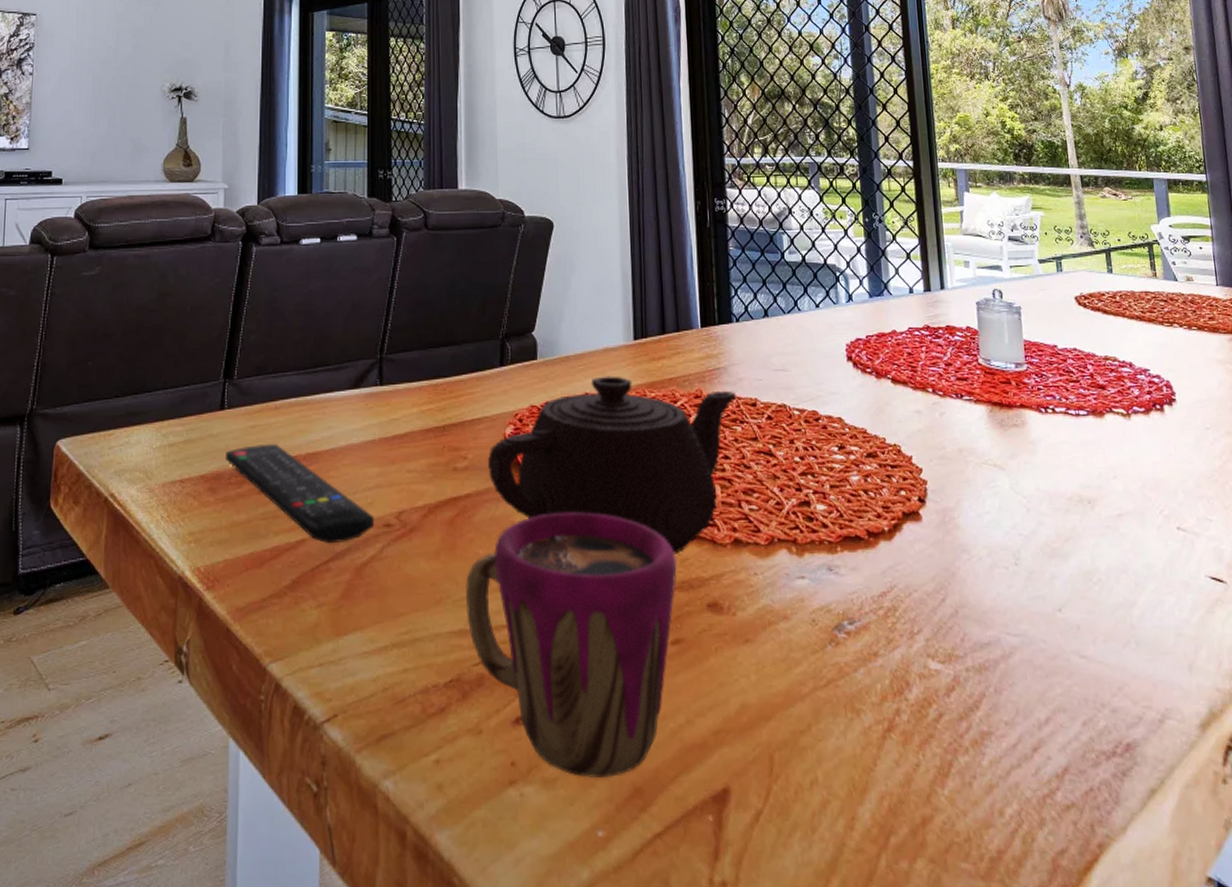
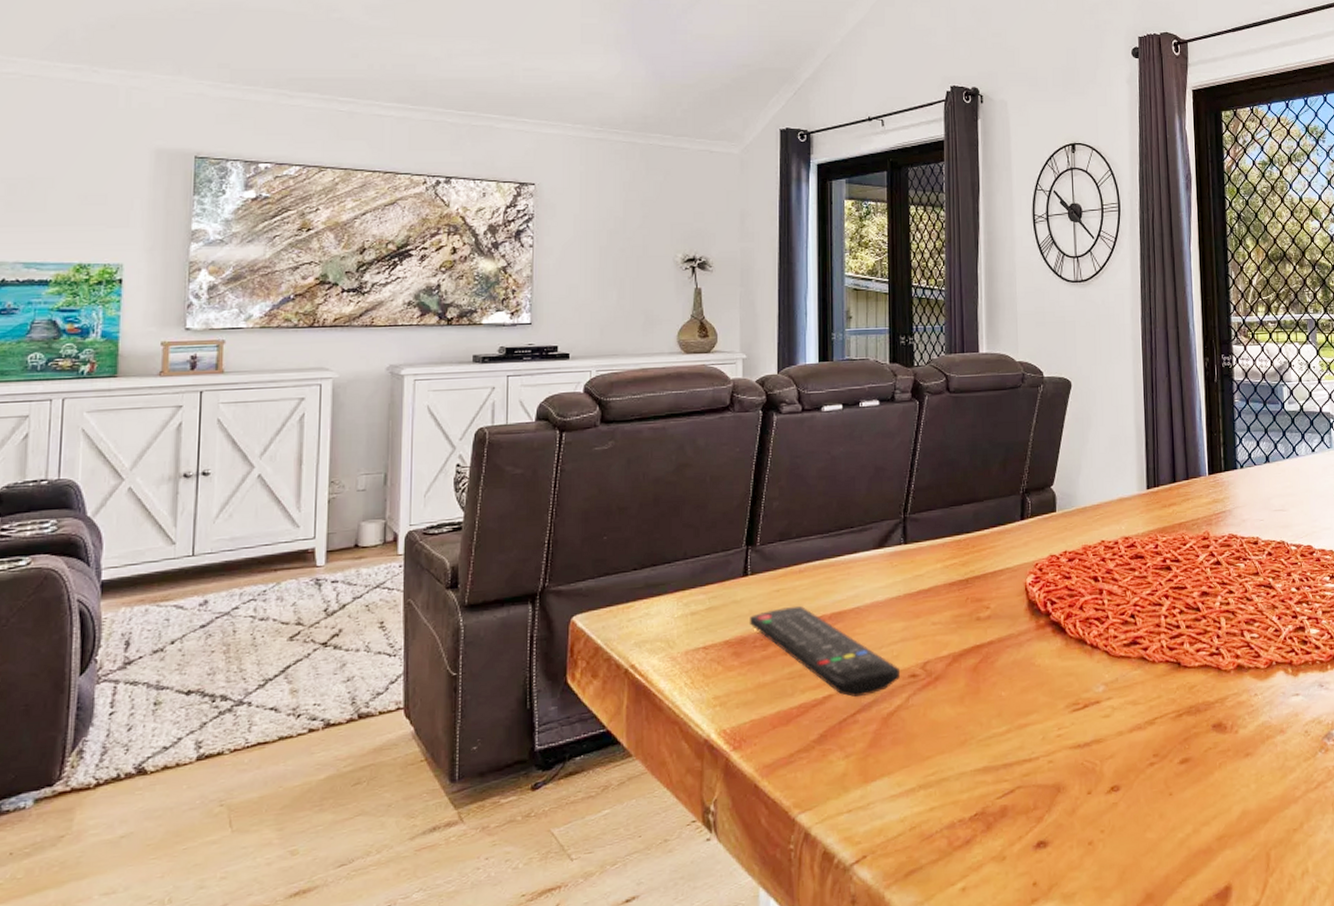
cup: present [466,511,677,778] -> none [989,650,1185,889]
teapot: present [487,376,736,554] -> none [1009,523,1240,683]

